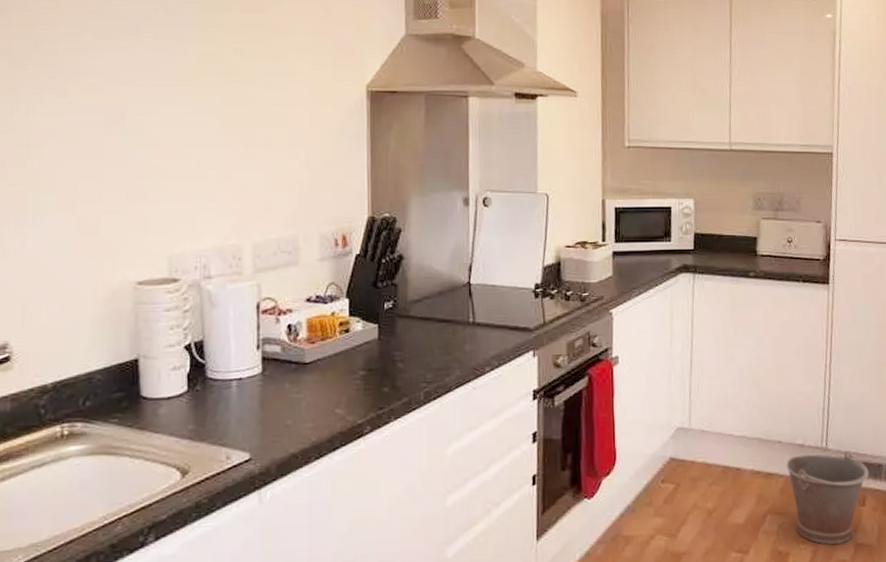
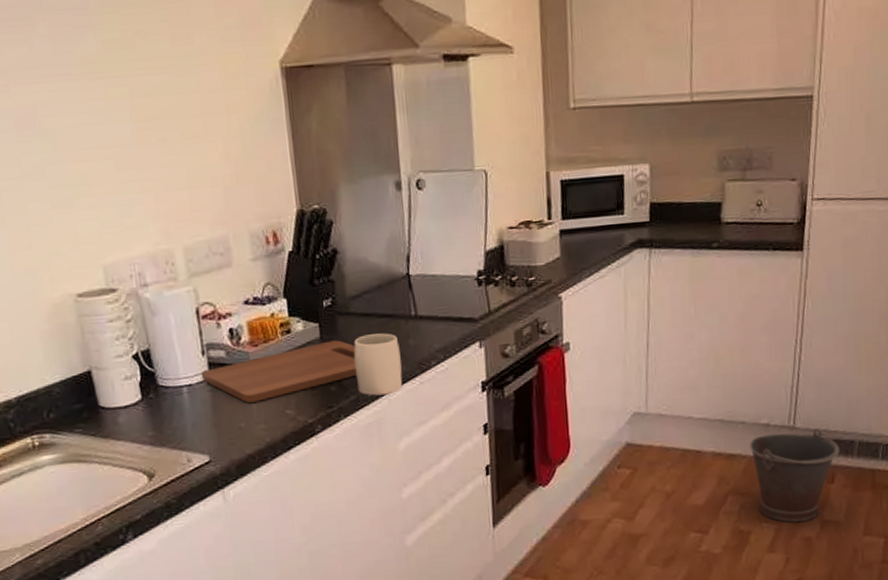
cutting board: none [254,342,412,400] -> present [202,340,357,403]
mug: none [409,337,457,399] -> present [353,333,403,396]

